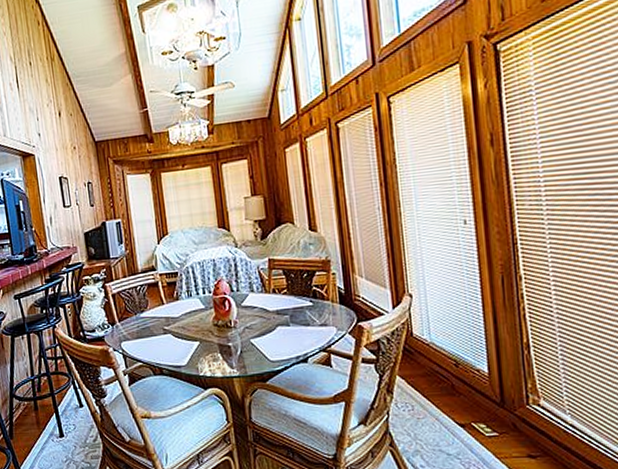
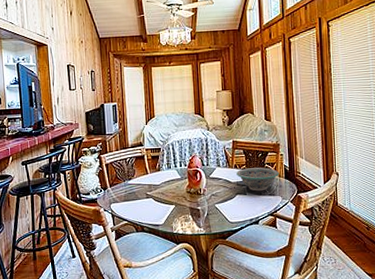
decorative bowl: none [275,291,331,322] -> present [236,167,279,191]

